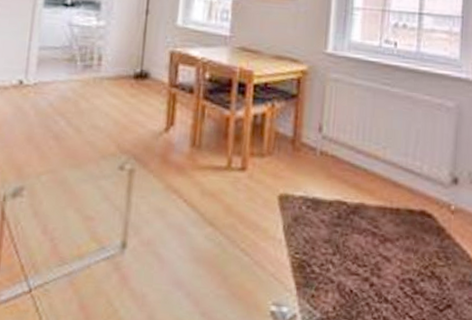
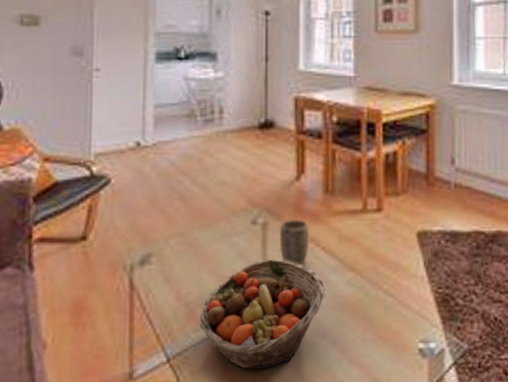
fruit basket: none [62,205,184,311] -> present [199,259,325,370]
plant pot: none [144,168,173,216] -> present [279,219,310,267]

